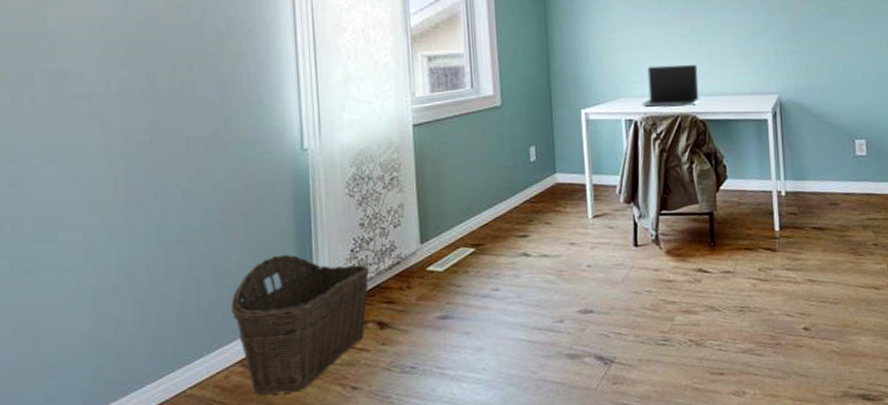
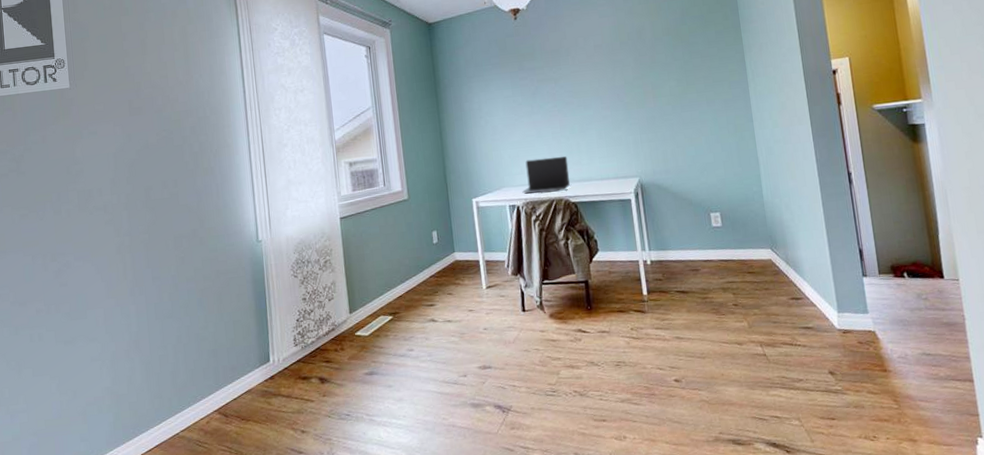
wicker basket: present [230,254,369,395] -> none [209,324,311,437]

